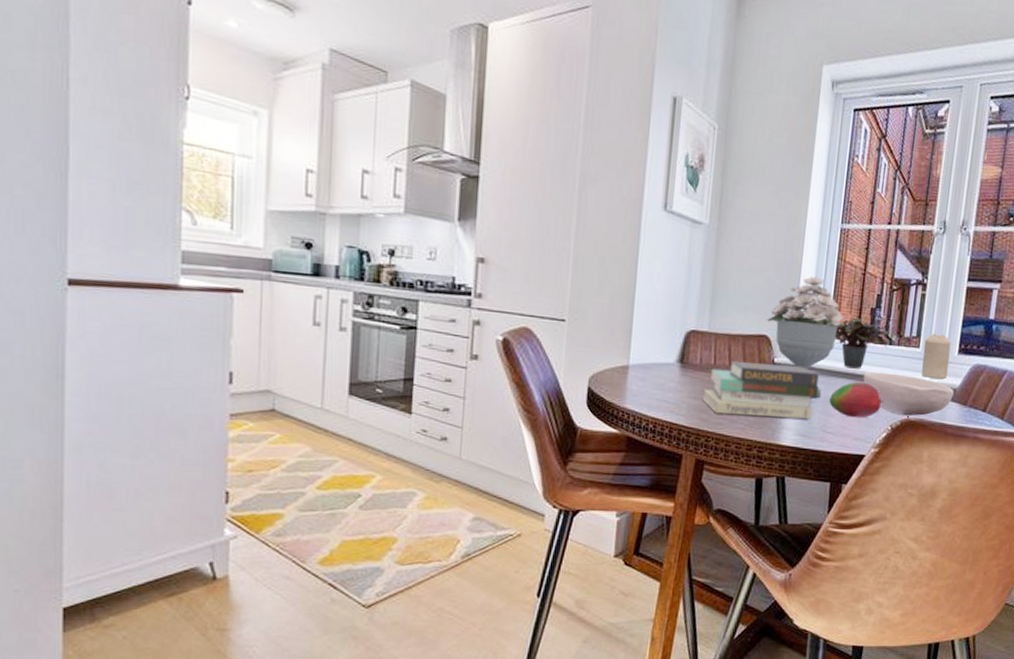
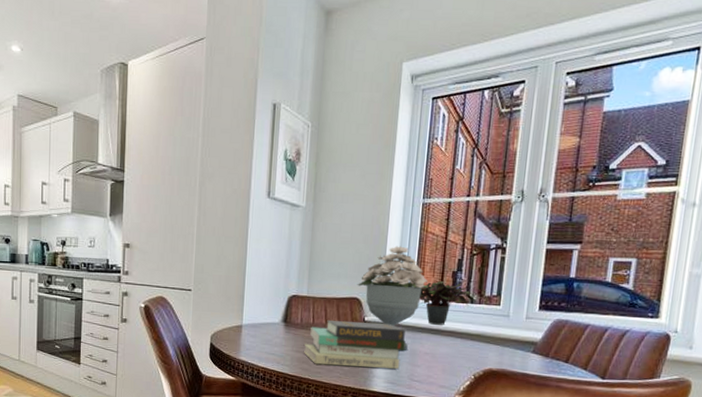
fruit: present [829,381,884,418] -> none [415,336,466,369]
bowl: present [863,371,954,416] -> none [446,327,536,367]
candle: present [921,333,951,379] -> none [502,292,532,333]

